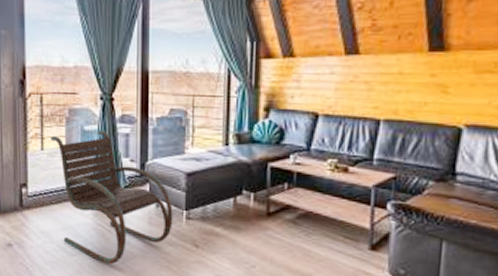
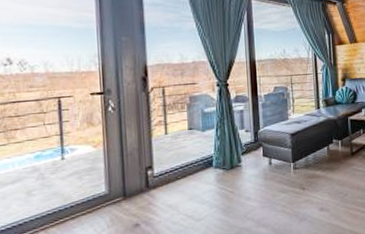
lounge chair: present [50,130,173,265] -> none [173,110,284,221]

